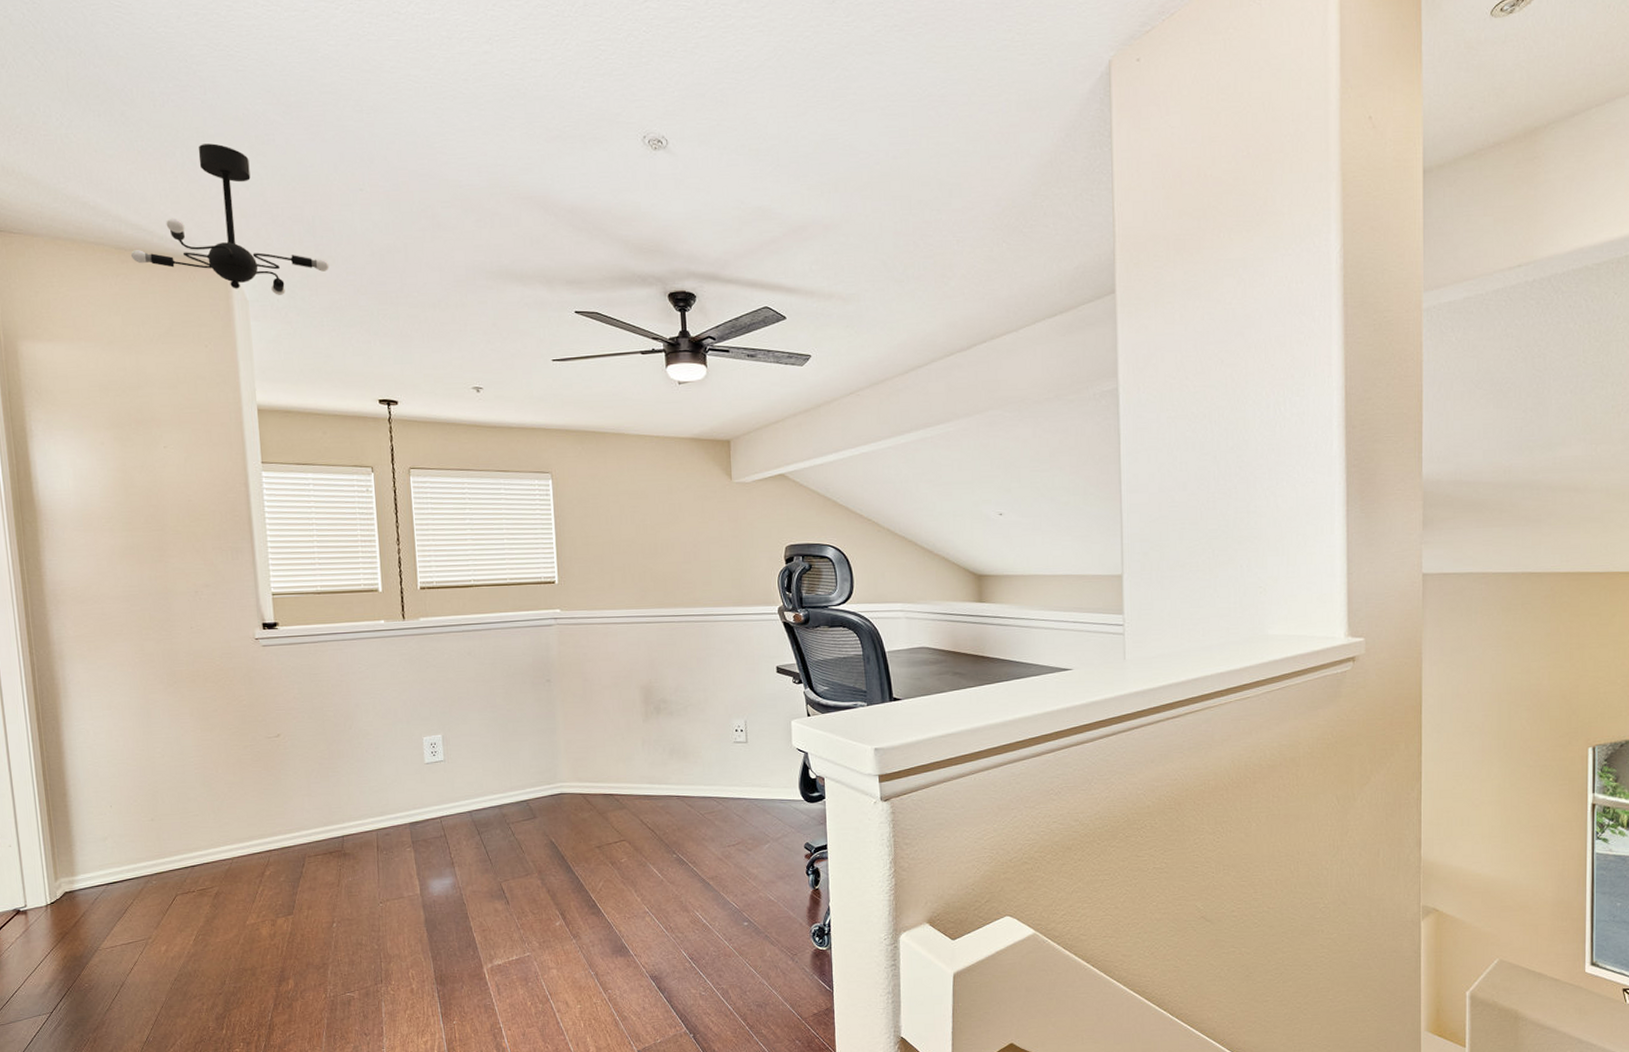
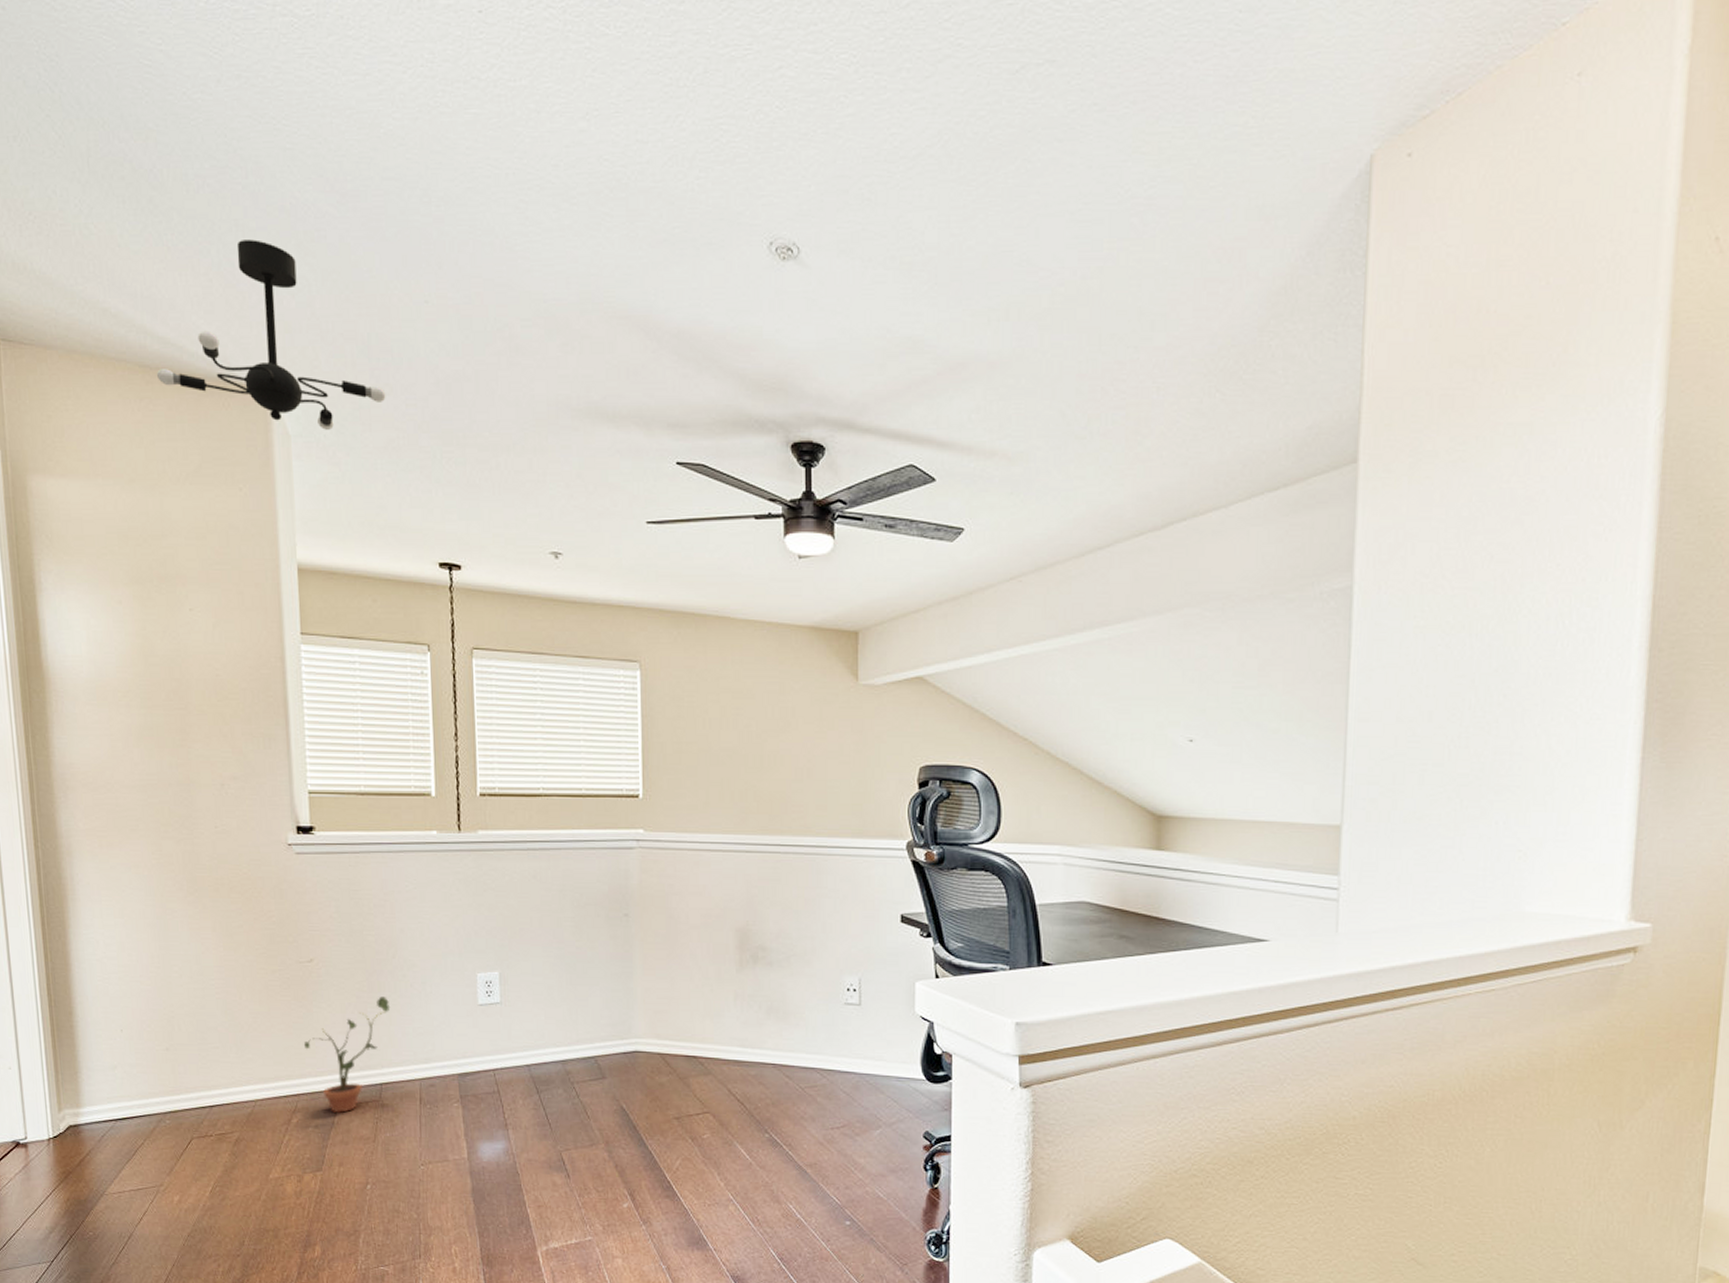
potted plant: none [273,762,349,864] -> present [303,996,391,1113]

